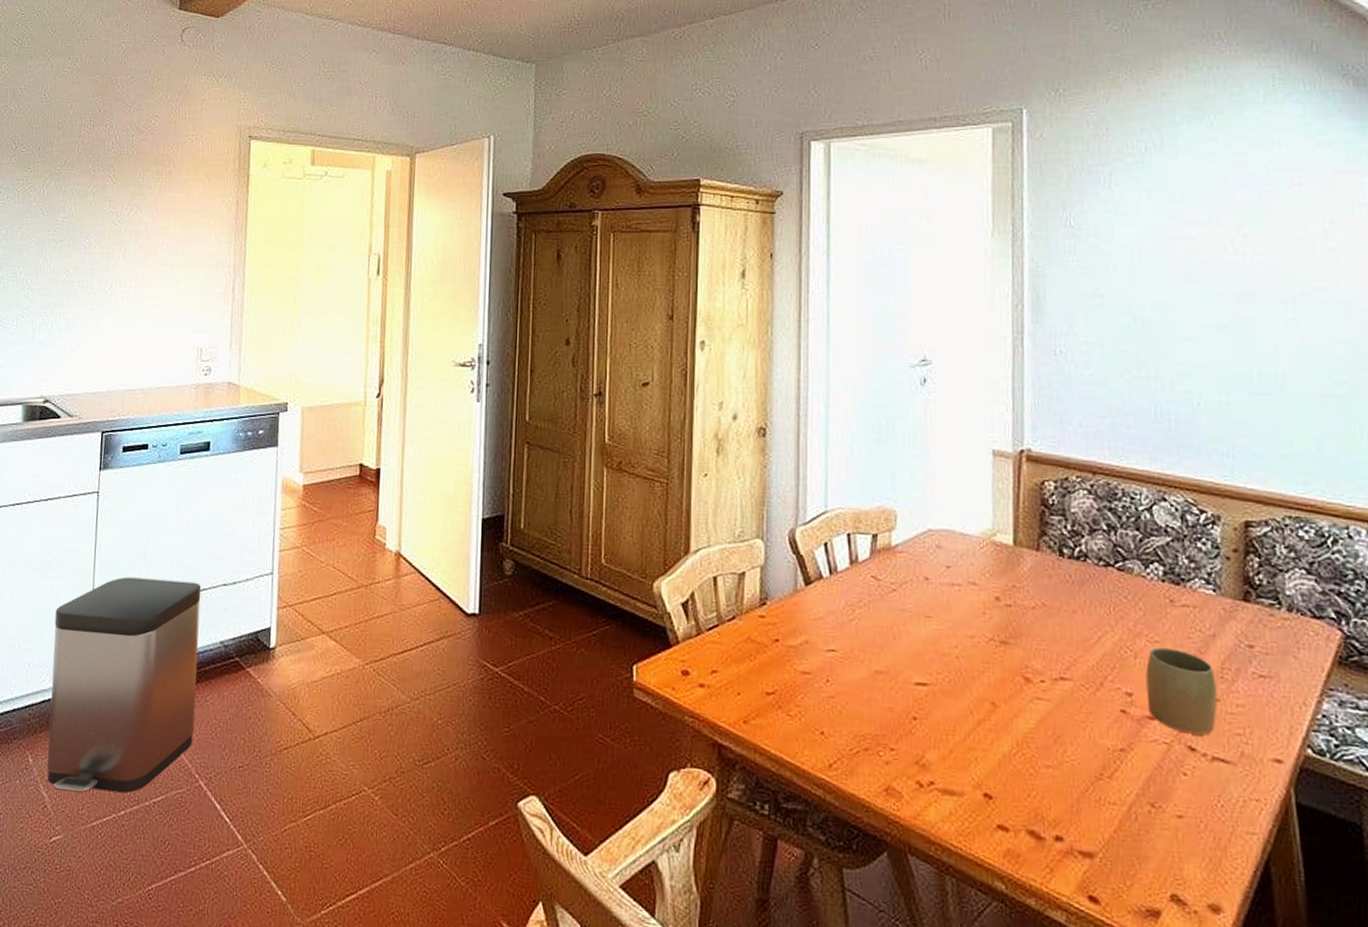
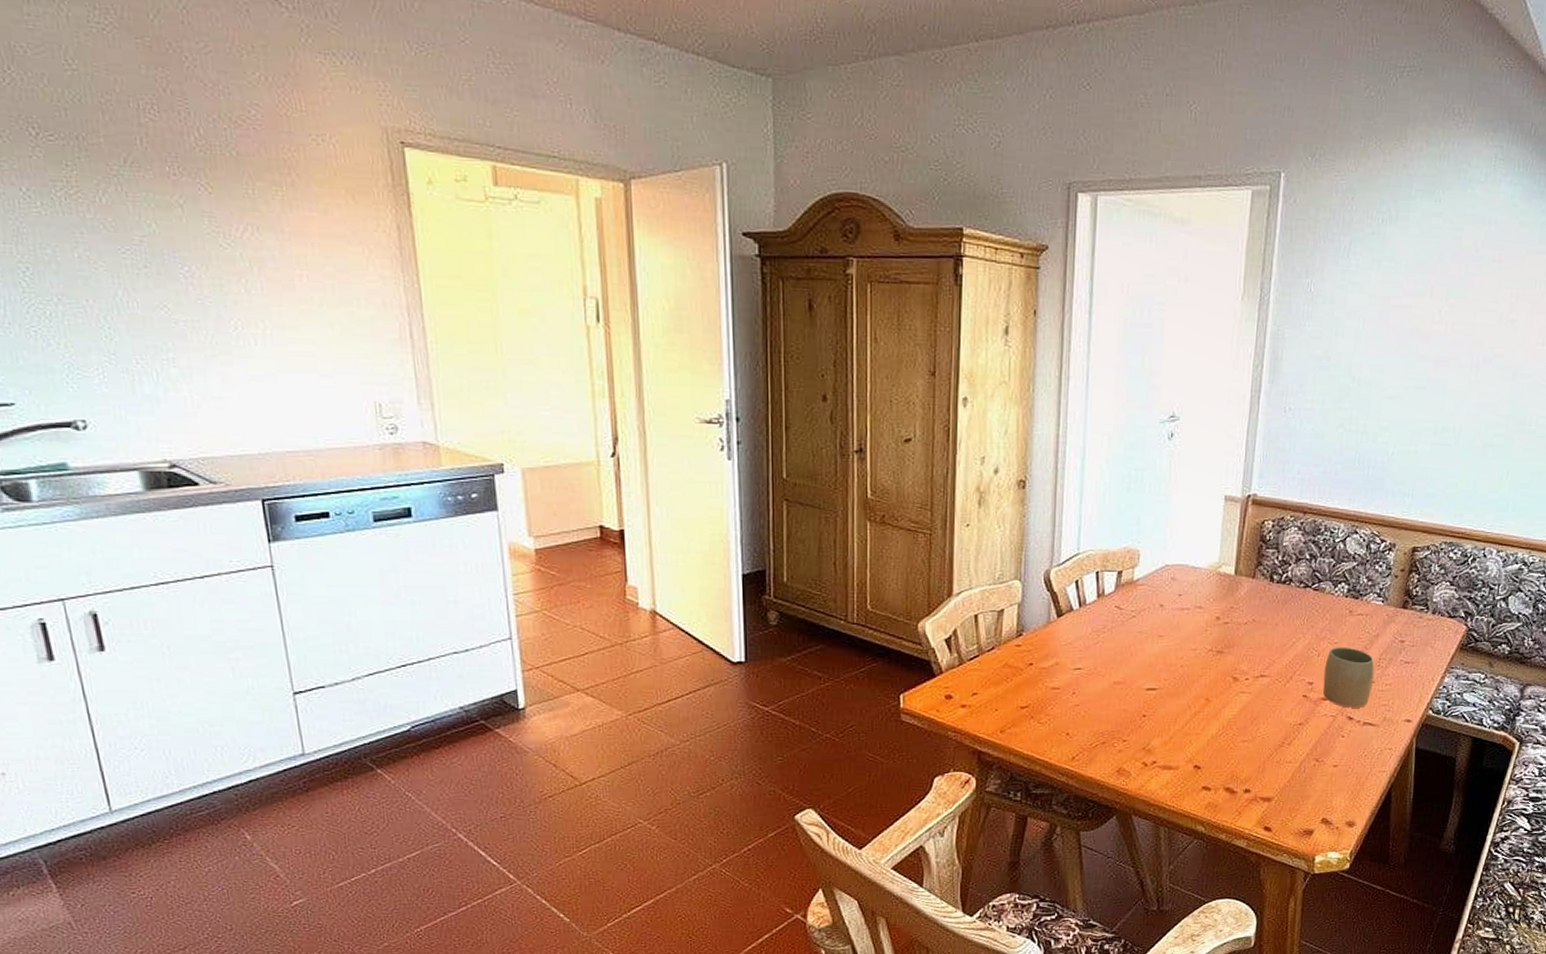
pedal bin: present [47,577,202,793] -> none [244,652,444,860]

